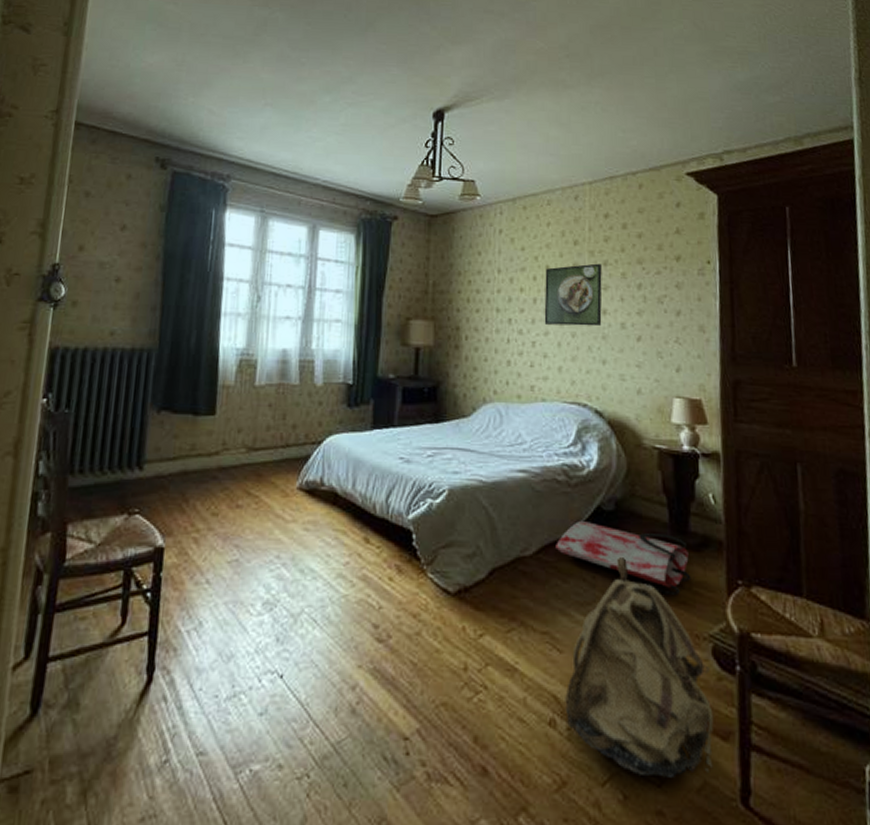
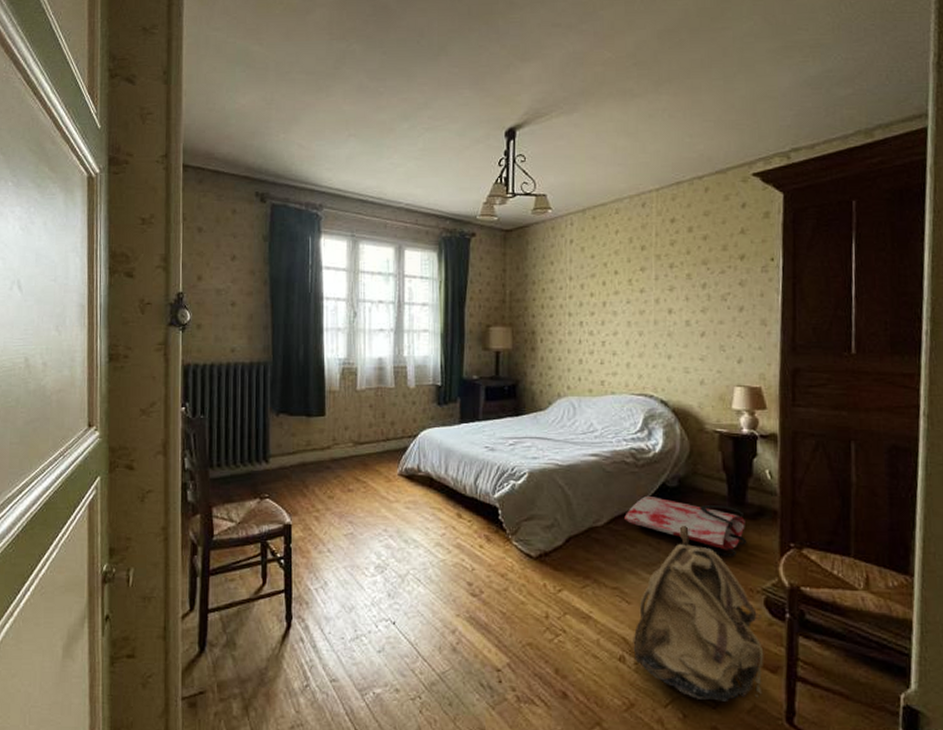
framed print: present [544,263,602,327] -> none [613,266,668,325]

